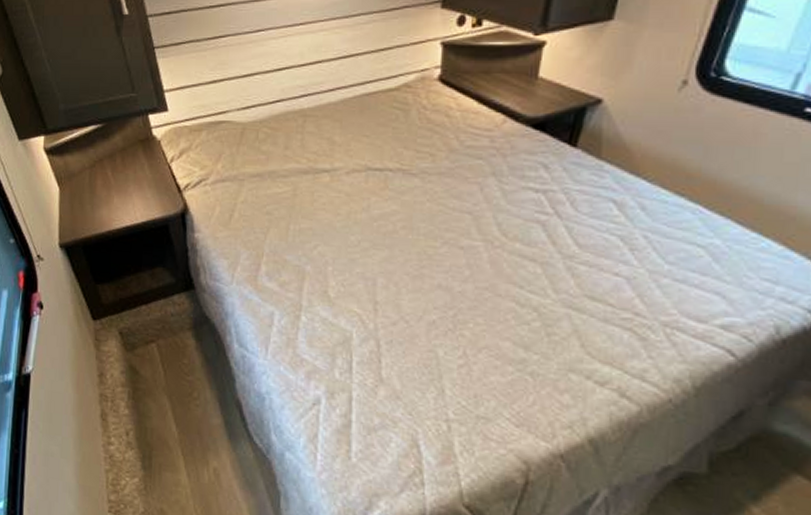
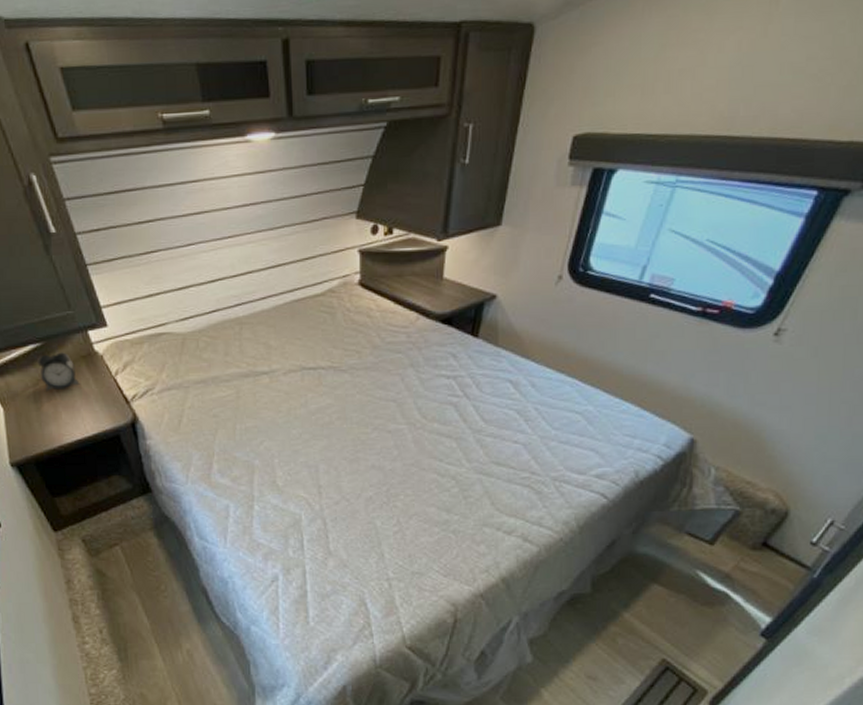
alarm clock: none [97,135,135,174] -> present [37,352,80,391]

